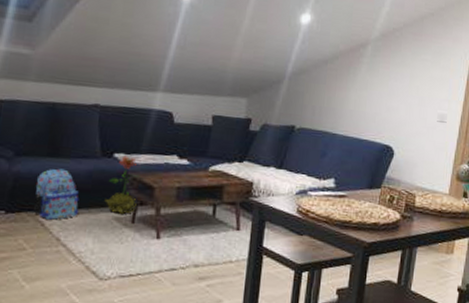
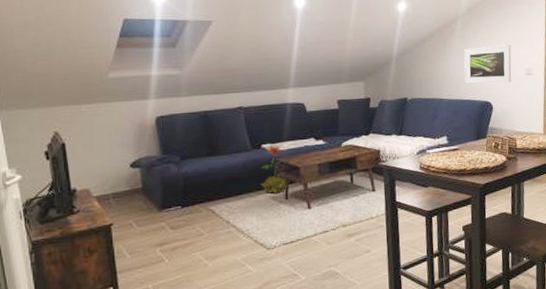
backpack: present [33,168,79,220] -> none [202,164,240,207]
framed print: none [365,80,426,128] -> present [464,45,512,84]

